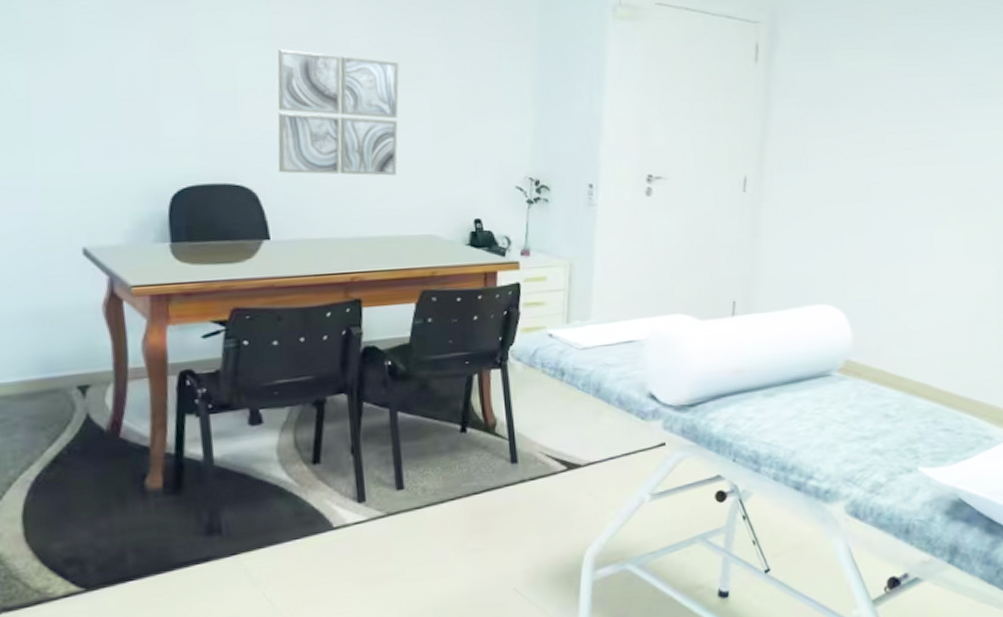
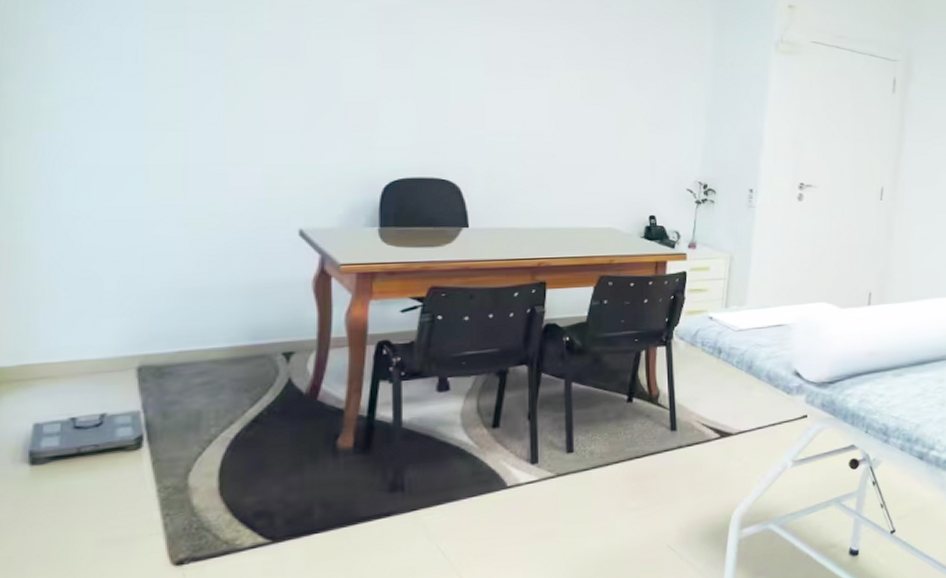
wall art: present [277,48,399,176] -> none [480,65,591,176]

